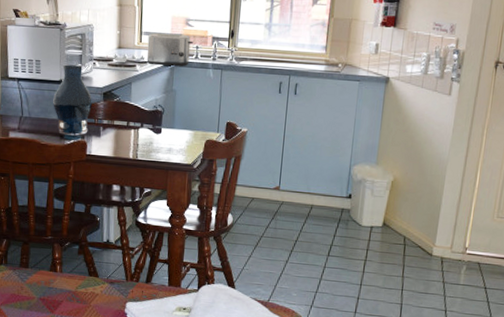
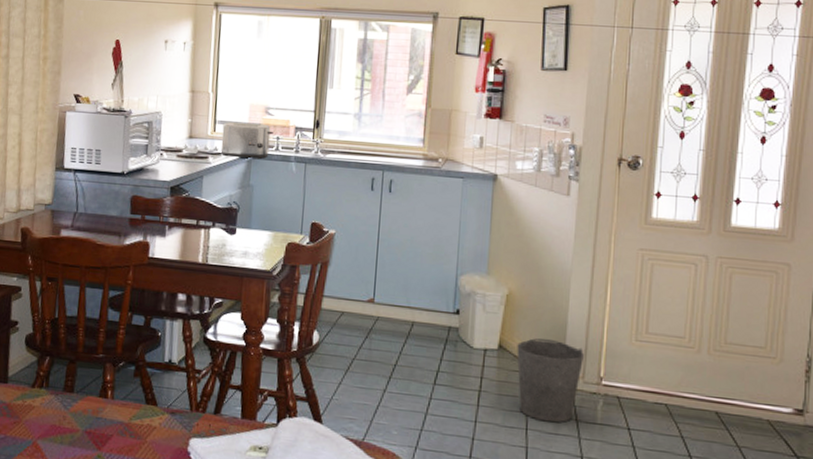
vase: present [53,64,92,140] -> none [112,155,158,241]
bucket: none [397,216,454,285] -> present [517,338,585,423]

